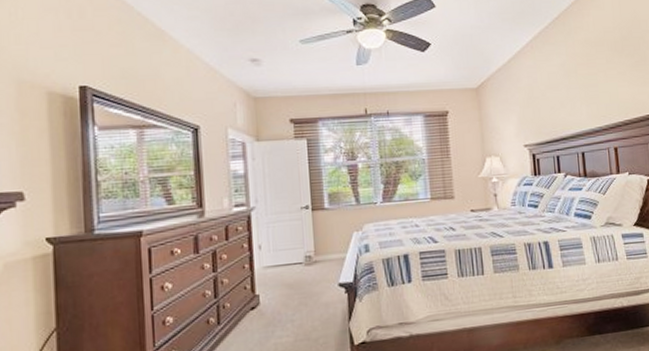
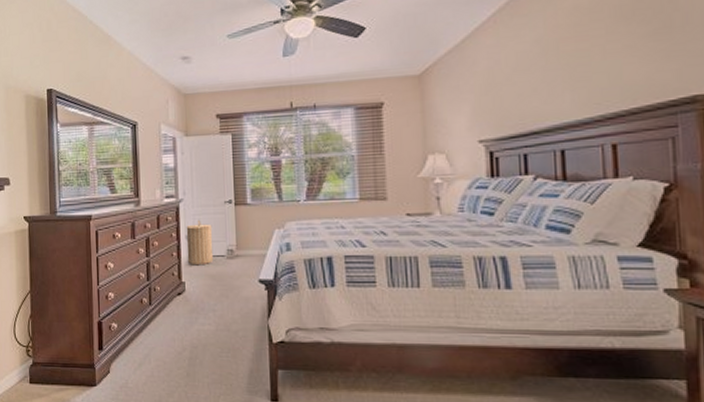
laundry hamper: none [259,227,291,276] -> present [186,219,214,266]

